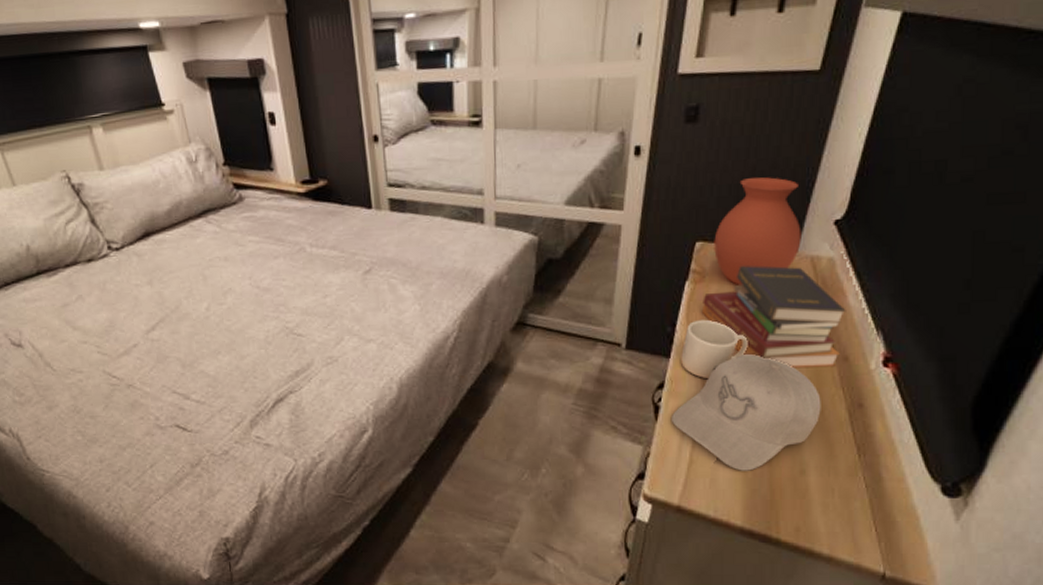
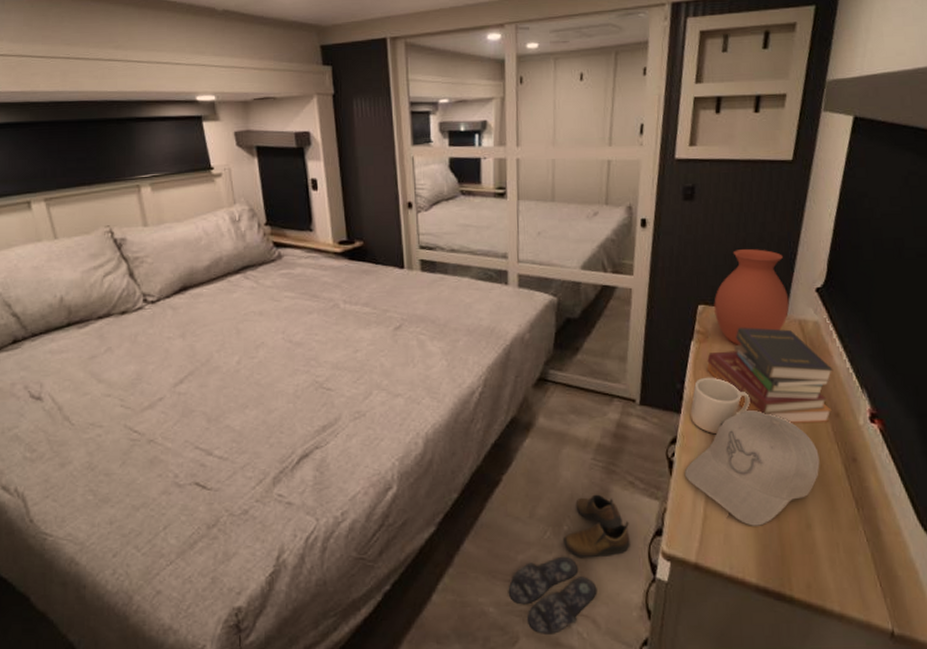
slippers: none [485,497,575,568] -> present [508,556,597,634]
shoe: none [542,438,610,499] -> present [564,494,630,558]

